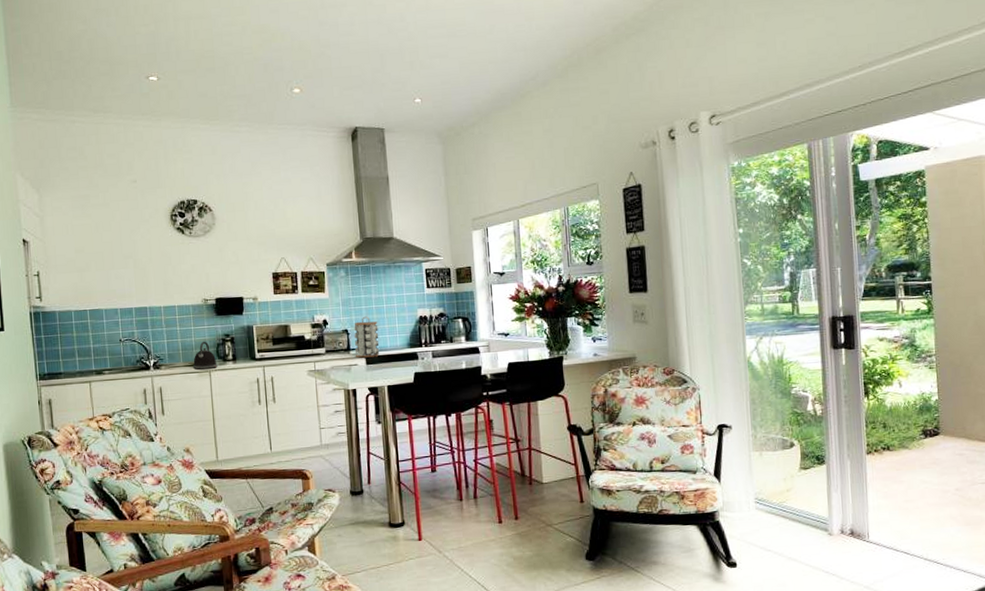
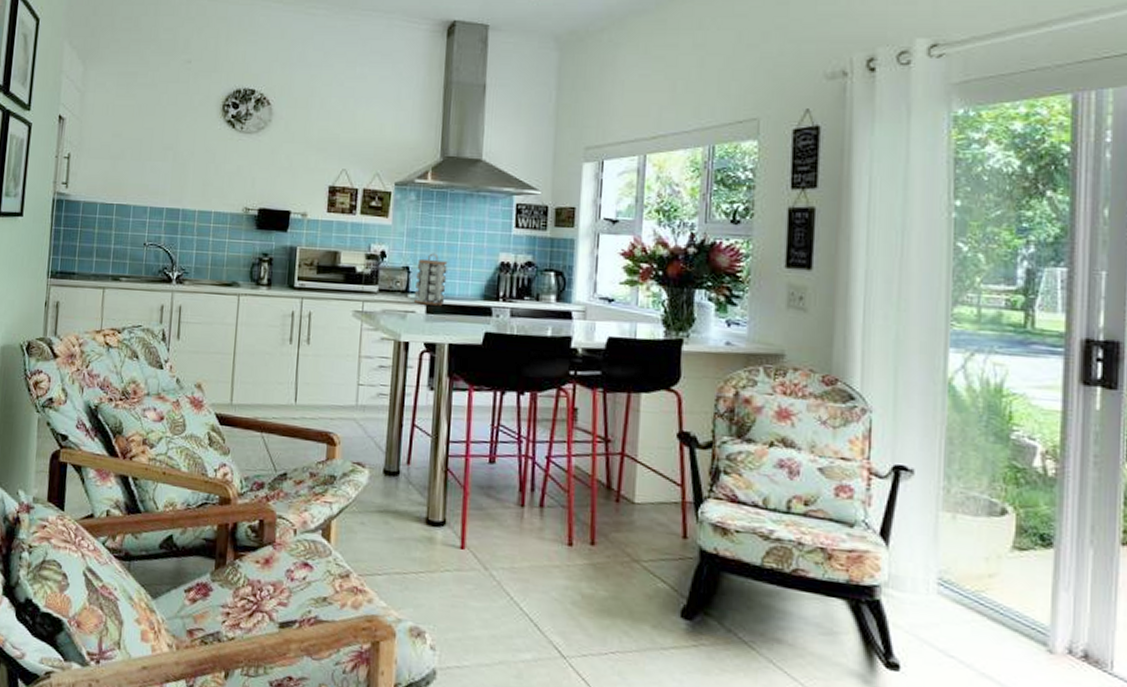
kettle: present [193,341,218,371] -> none [221,258,249,293]

